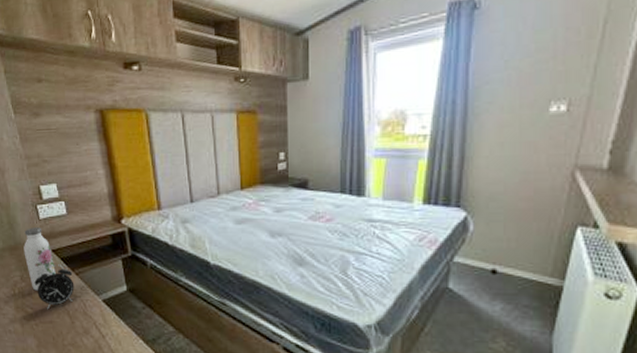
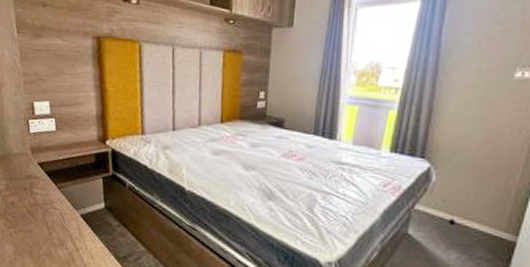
water bottle: present [24,228,56,291] -> none [11,140,40,200]
alarm clock: present [34,264,75,310] -> none [18,177,56,219]

